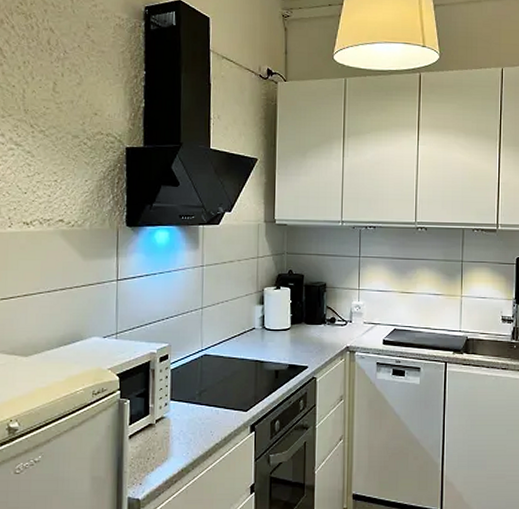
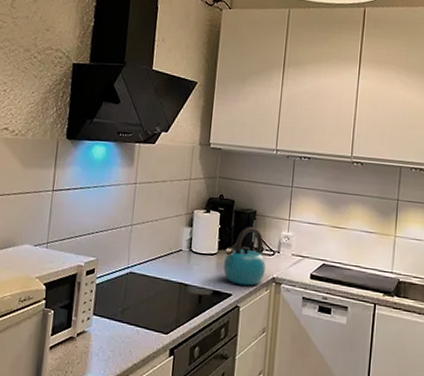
kettle: none [297,299,339,357] -> present [223,227,266,286]

